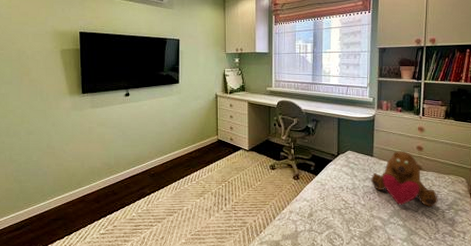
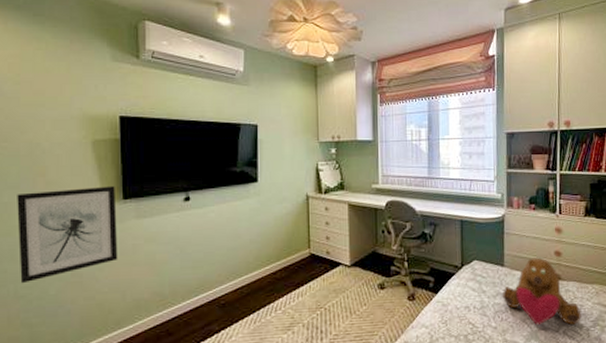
wall art: none [10,83,79,152] -> present [17,185,118,284]

